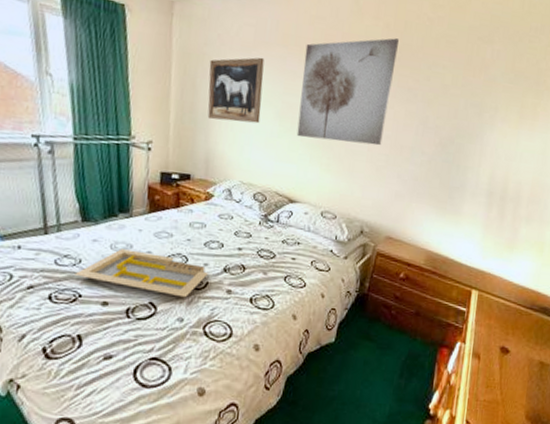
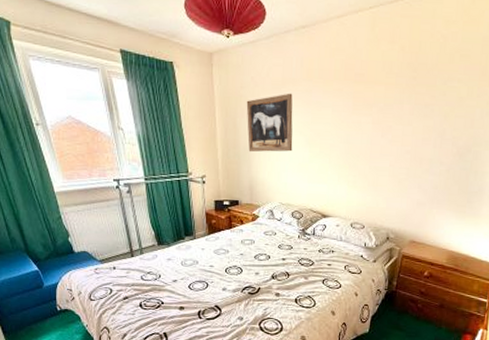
serving tray: present [74,249,208,298] -> none [157,265,259,301]
wall art: present [296,38,399,146] -> none [325,59,414,161]

